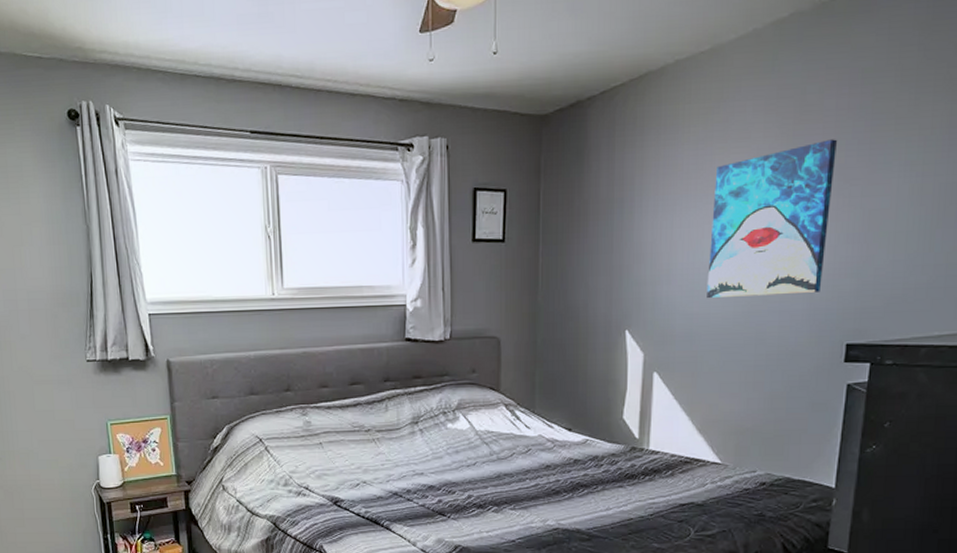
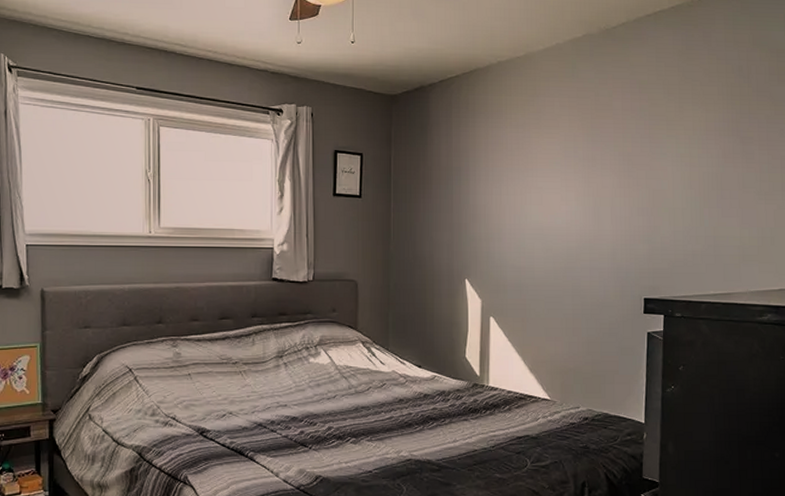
wall art: present [707,139,838,299] -> none [531,132,626,255]

